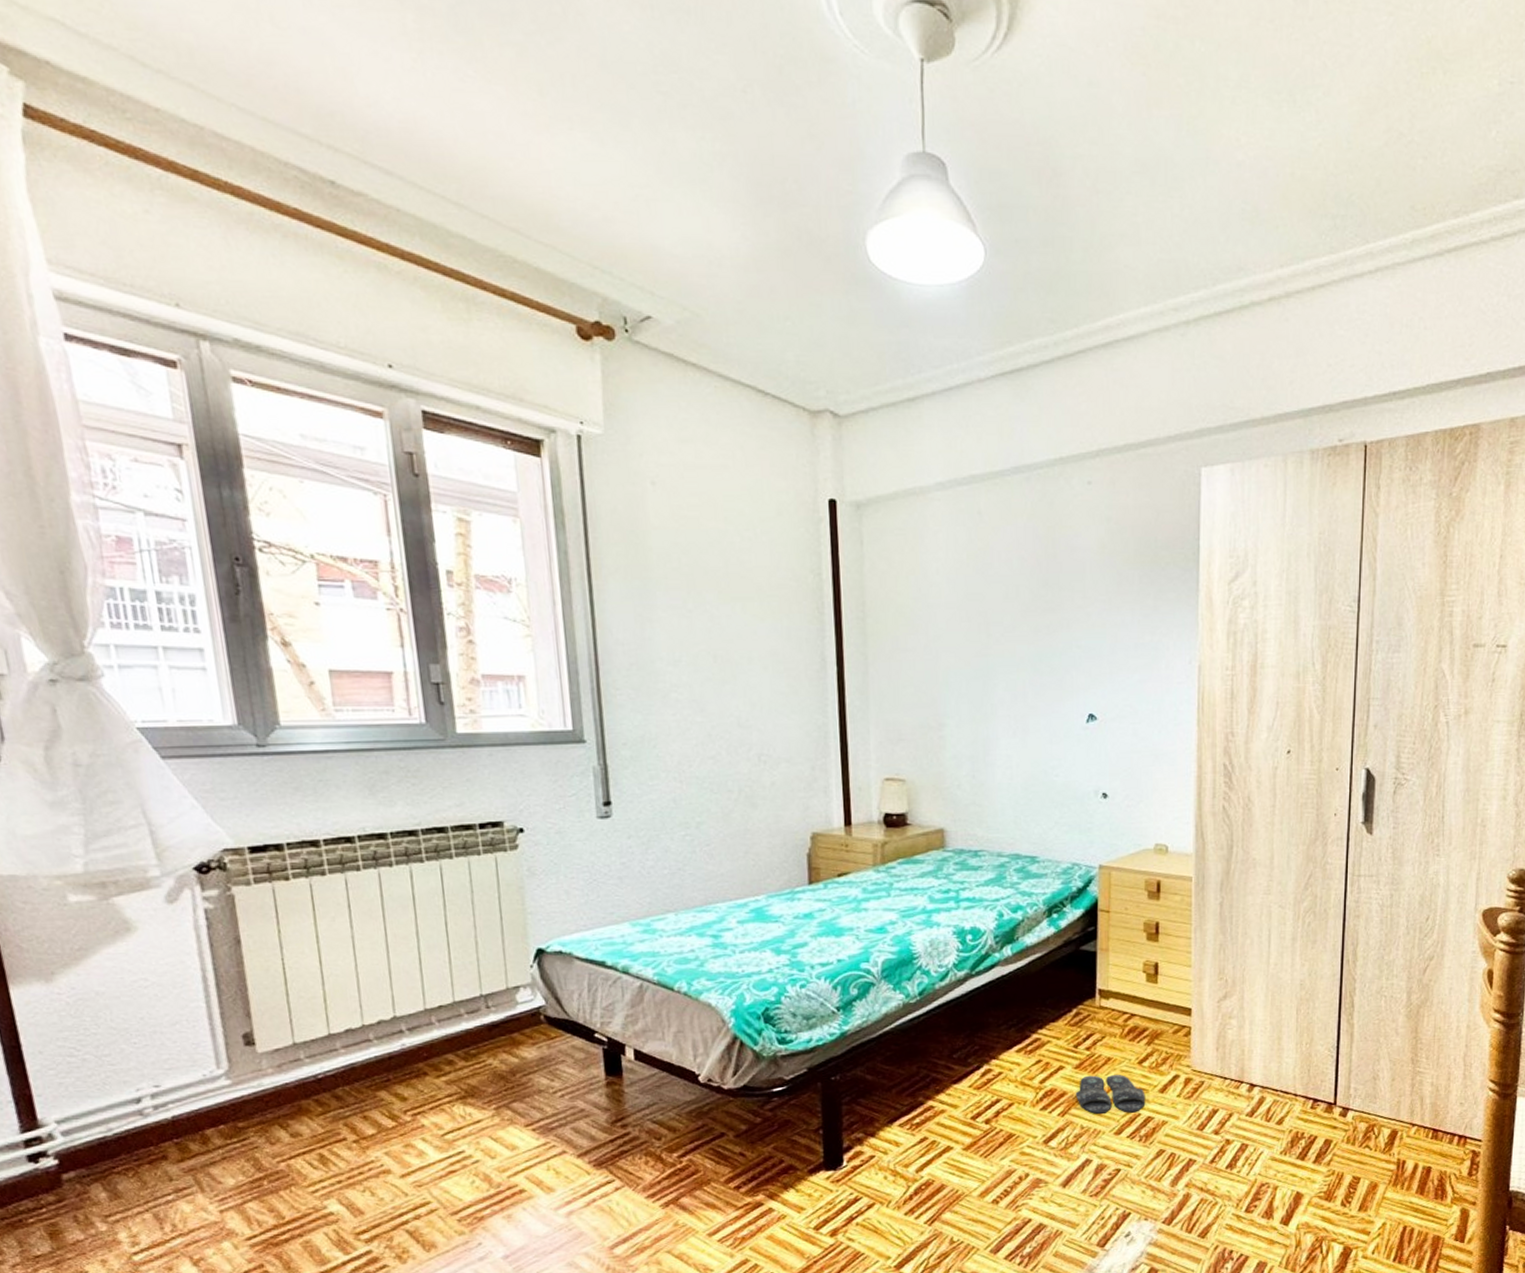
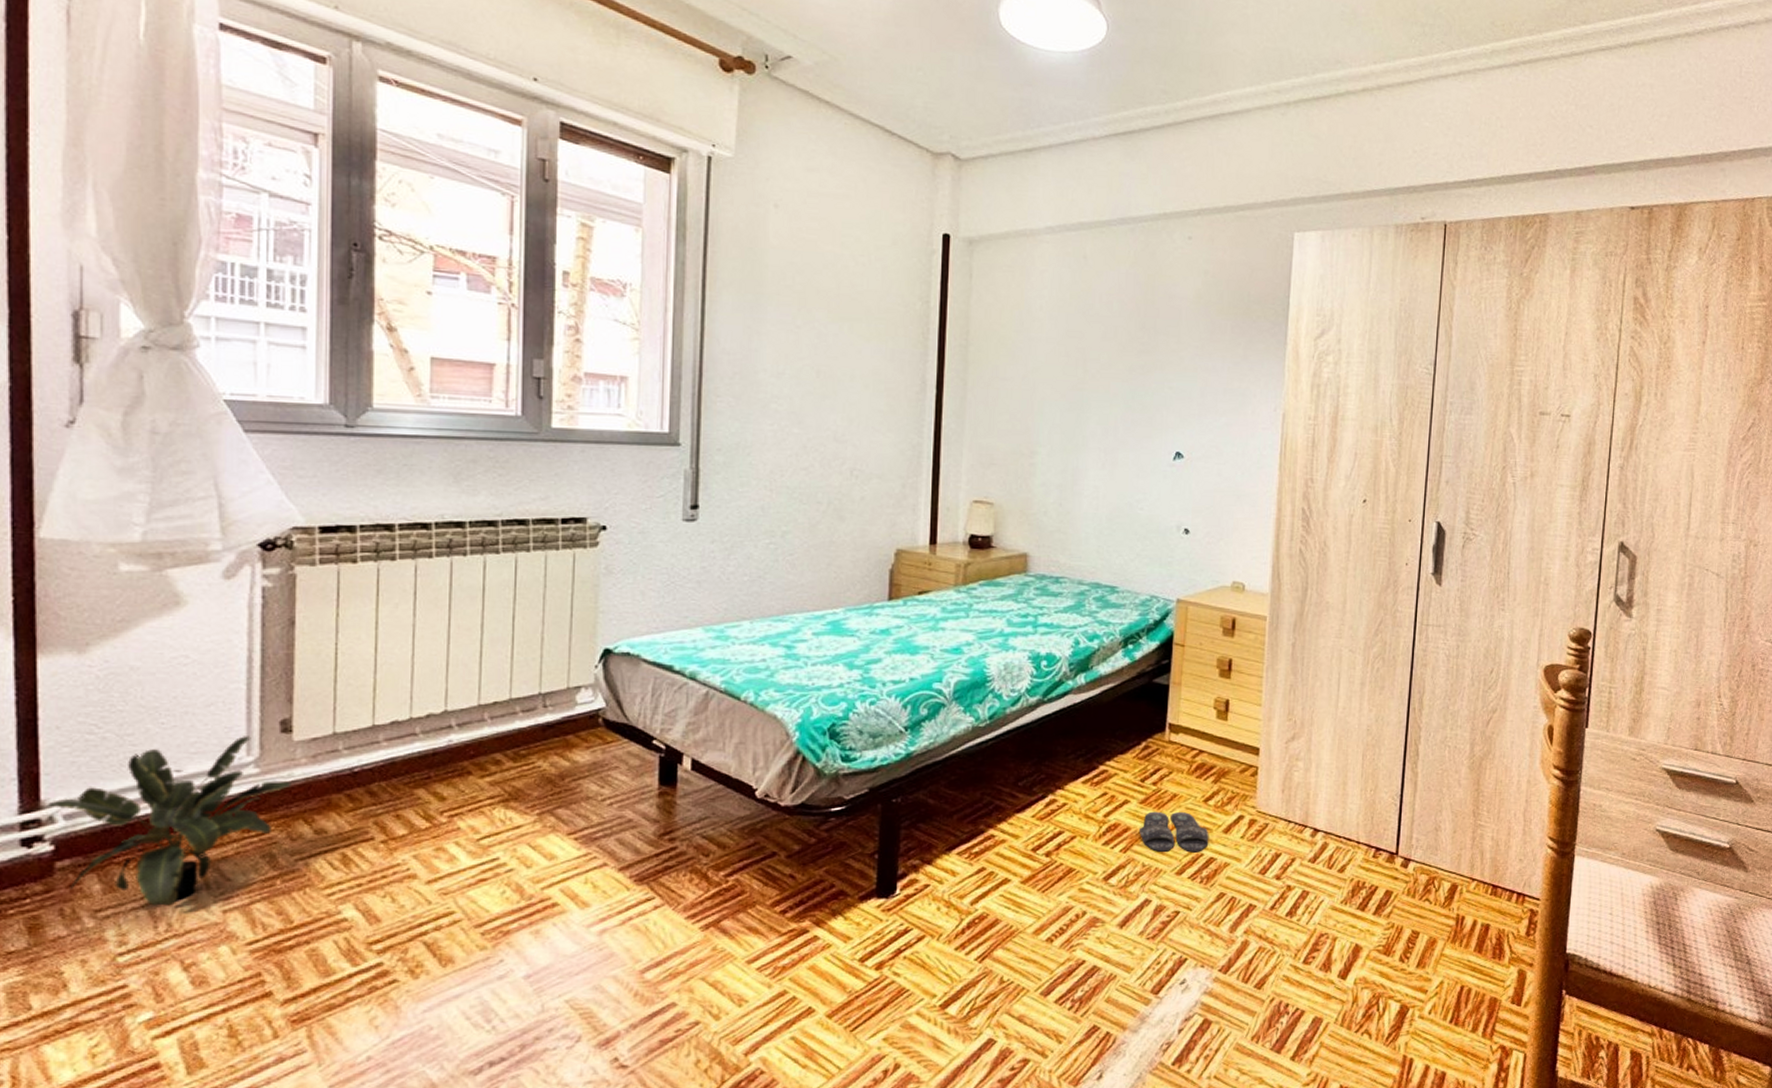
potted plant: none [44,1050,263,1210] -> present [46,736,292,906]

